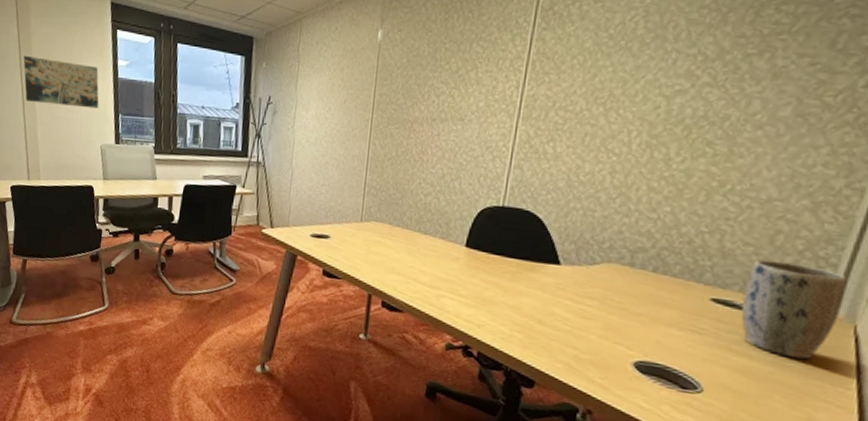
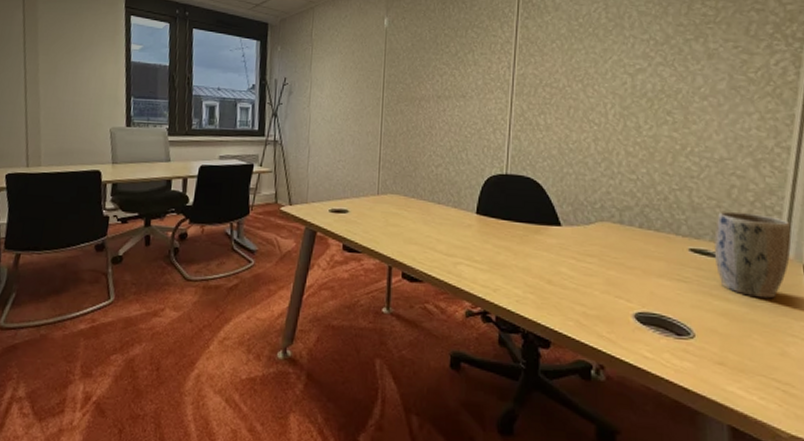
wall art: present [23,55,99,109] -> none [28,40,110,92]

